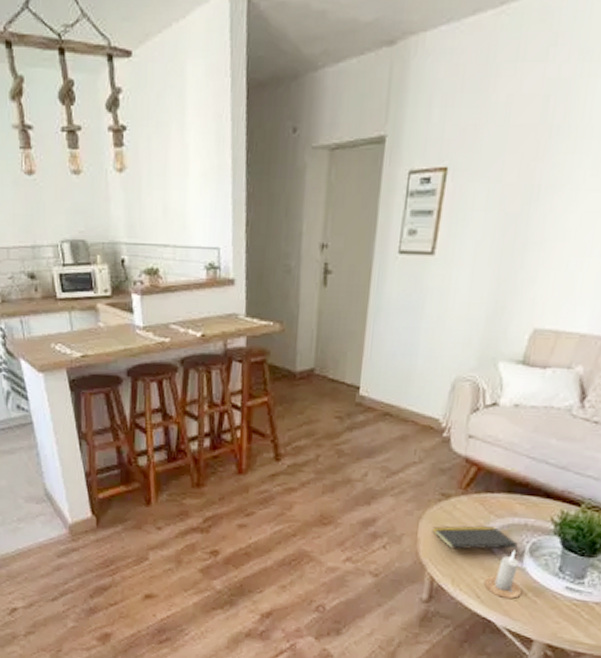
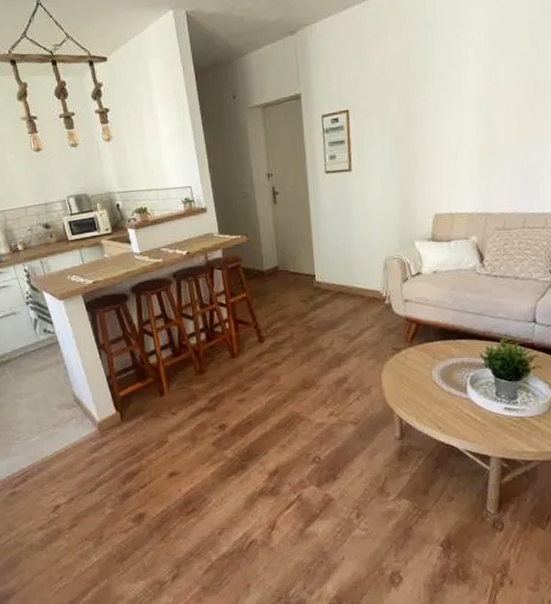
notepad: present [432,525,518,554] -> none [392,367,461,392]
candle: present [484,550,522,599] -> none [442,384,473,425]

